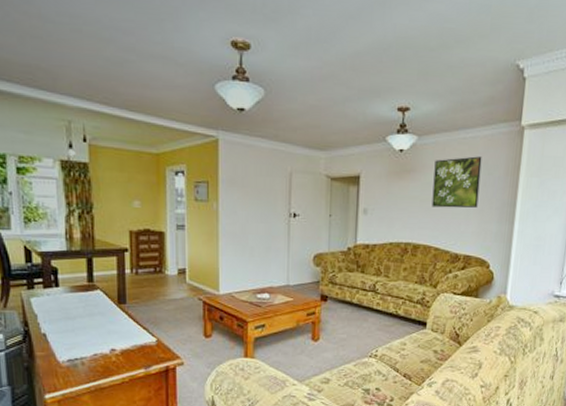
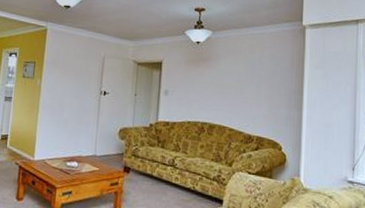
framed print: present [431,156,482,208] -> none [225,49,269,94]

